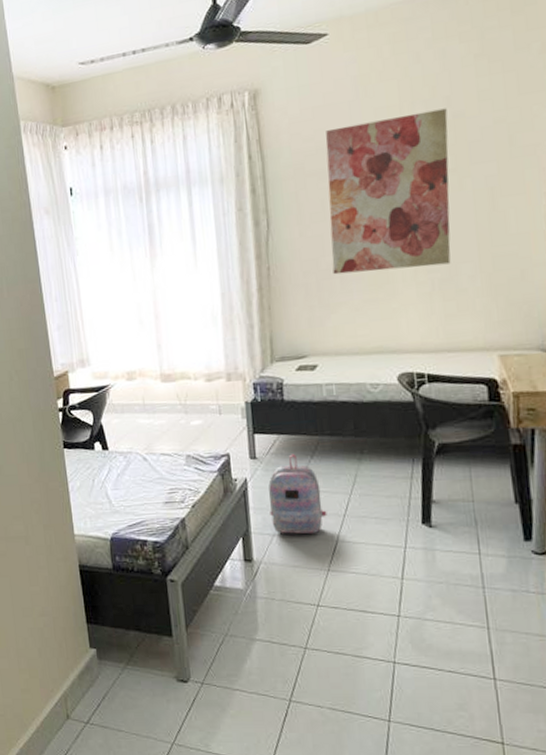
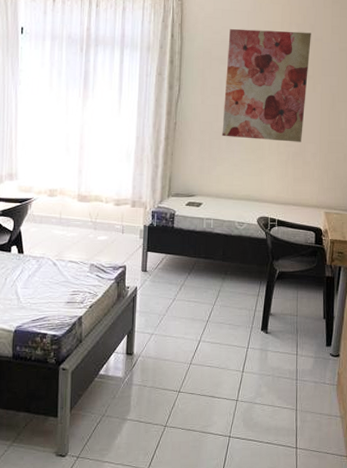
backpack: present [268,454,327,535] -> none [152,270,195,335]

